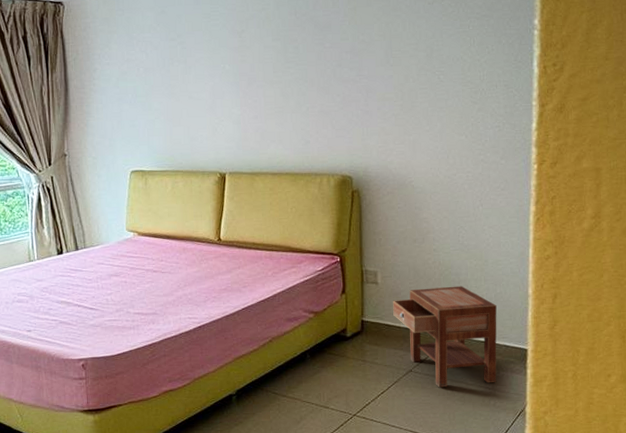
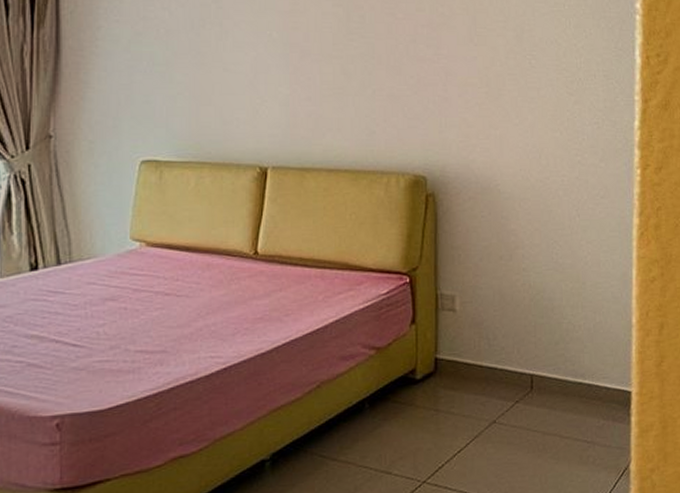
nightstand: present [393,286,497,388] -> none [473,313,597,443]

